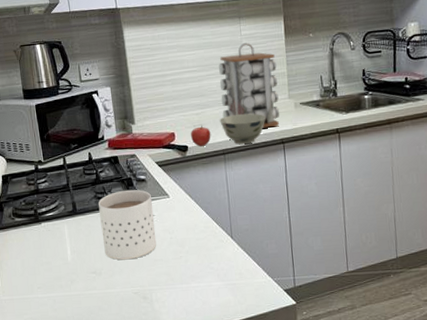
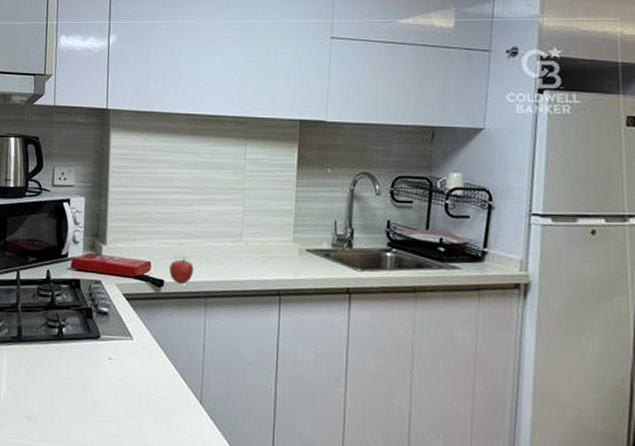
mug: present [98,189,157,260] -> none [45,321,112,409]
spice rack: present [219,42,280,129] -> none [210,168,283,275]
bowl: present [220,113,266,144] -> none [206,251,262,289]

